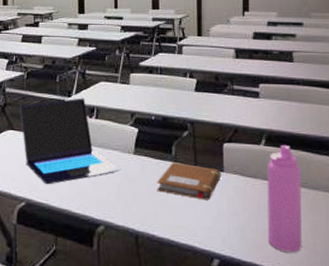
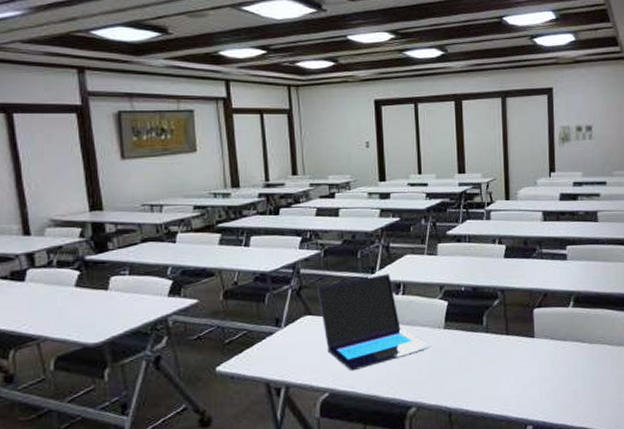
notebook: present [157,162,222,200] -> none [469,332,533,369]
water bottle: present [267,144,302,253] -> none [575,304,609,410]

